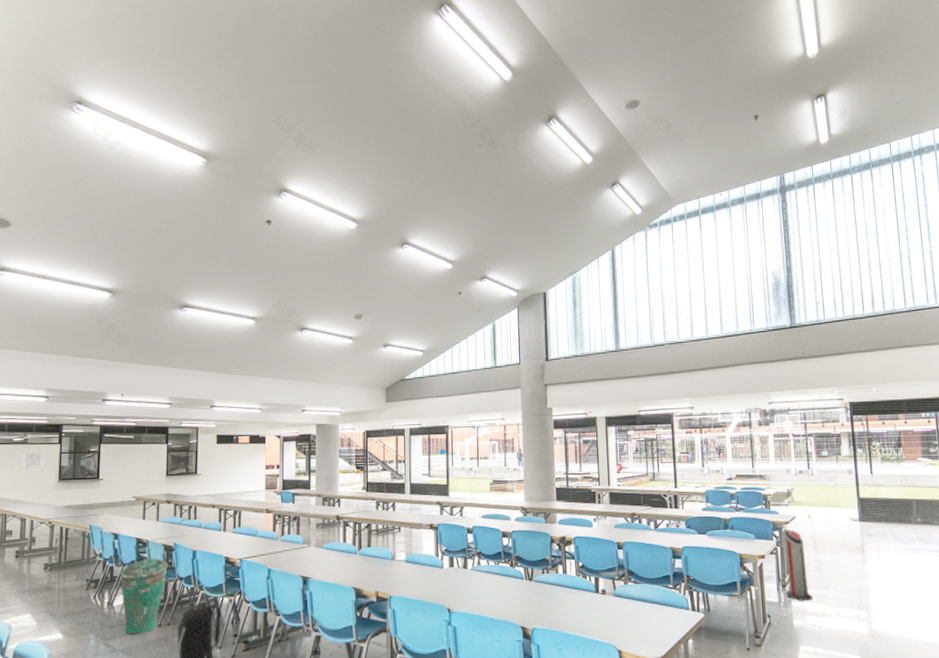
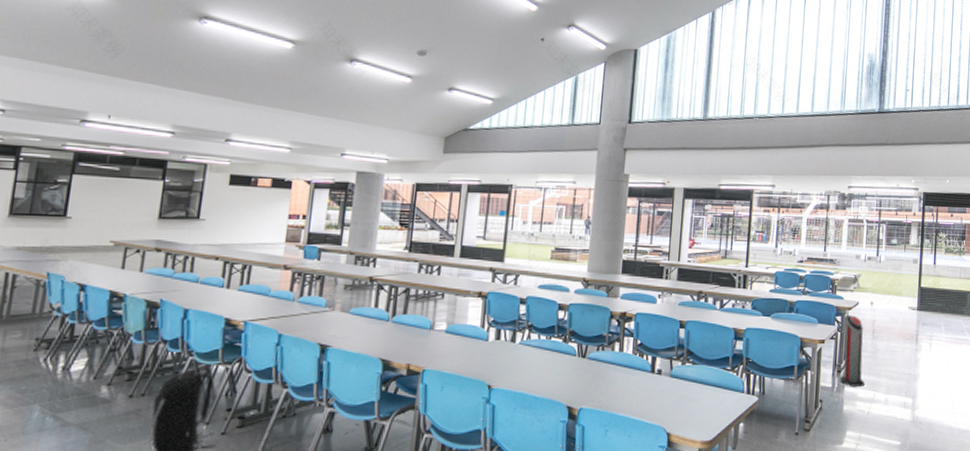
trash can: present [120,558,168,635] -> none [82,316,150,406]

